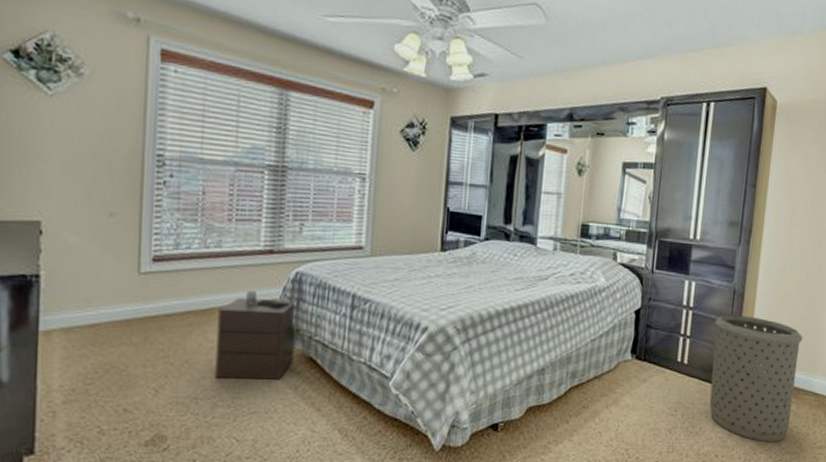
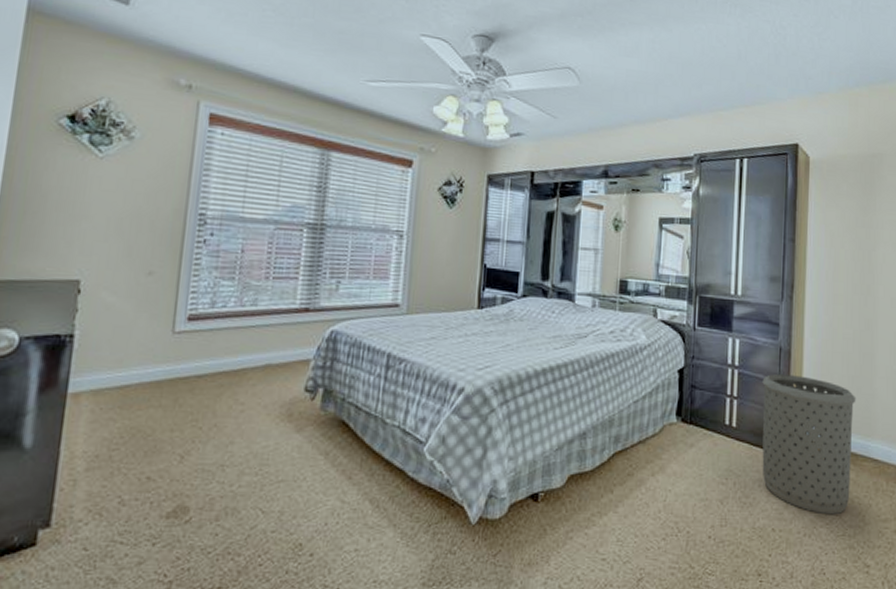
nightstand: present [214,291,298,380] -> none [243,350,332,445]

